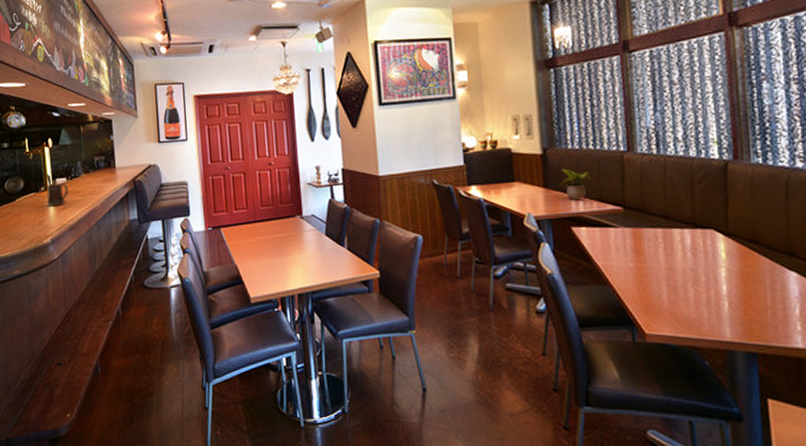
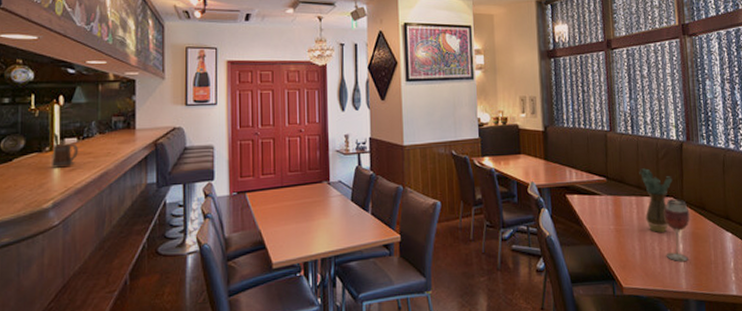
potted plant: present [559,168,591,200] -> none [557,144,582,171]
vase: none [666,192,713,271] -> present [638,166,673,232]
wineglass: none [701,231,738,307] -> present [664,199,690,262]

